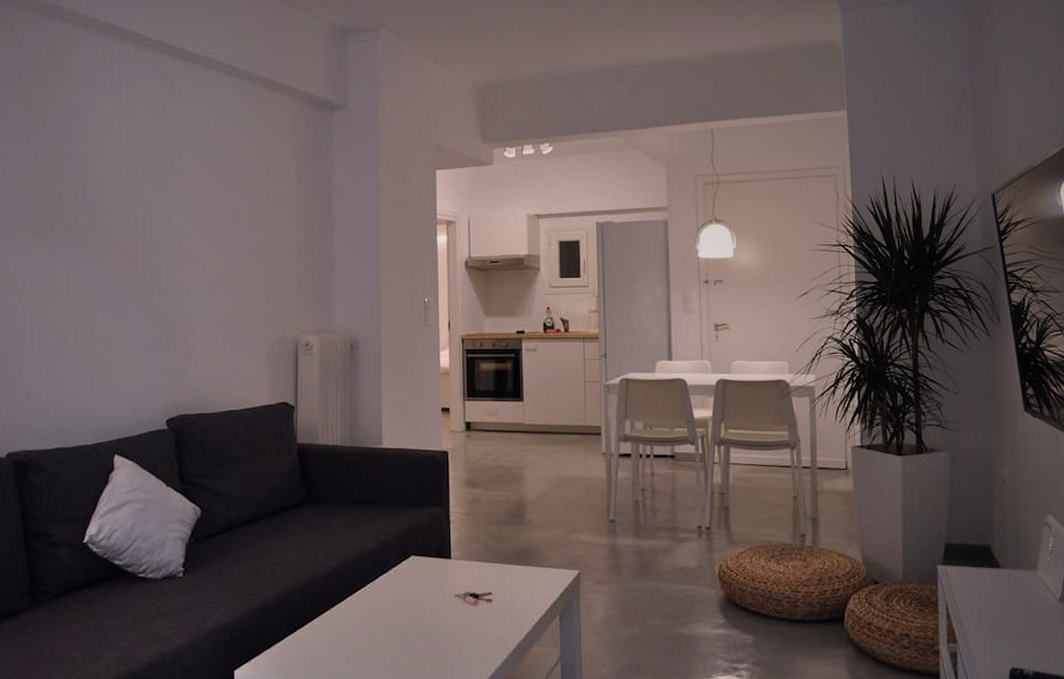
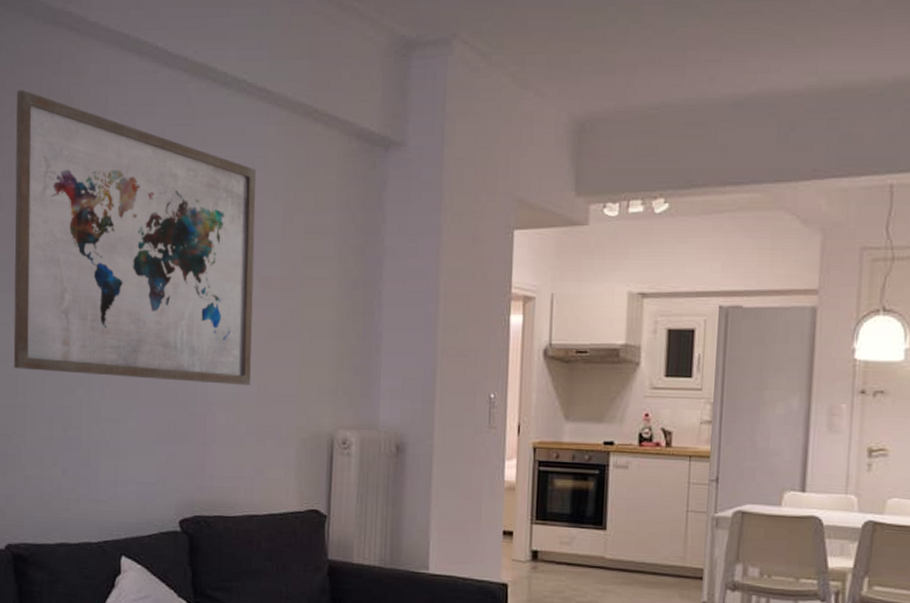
wall art: none [13,68,226,303] -> present [13,89,256,385]

